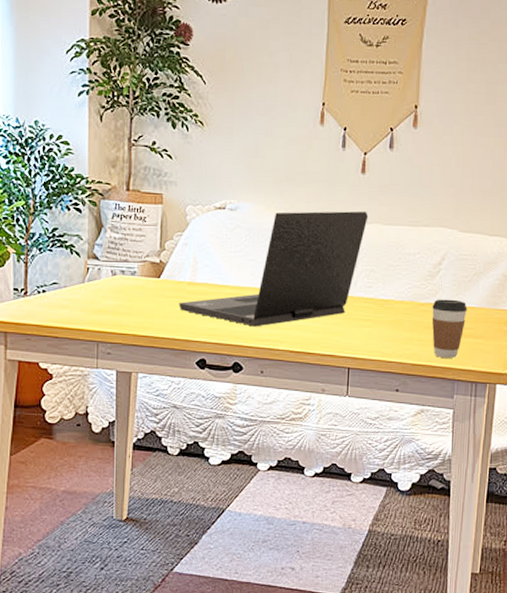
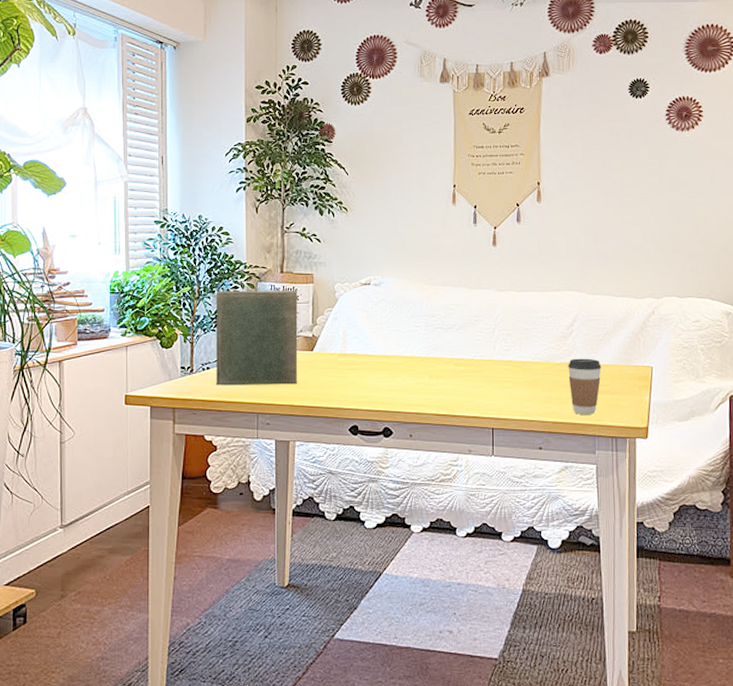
book: none [53,207,145,313] -> present [216,290,298,386]
laptop: present [179,211,369,327] -> none [331,280,502,393]

